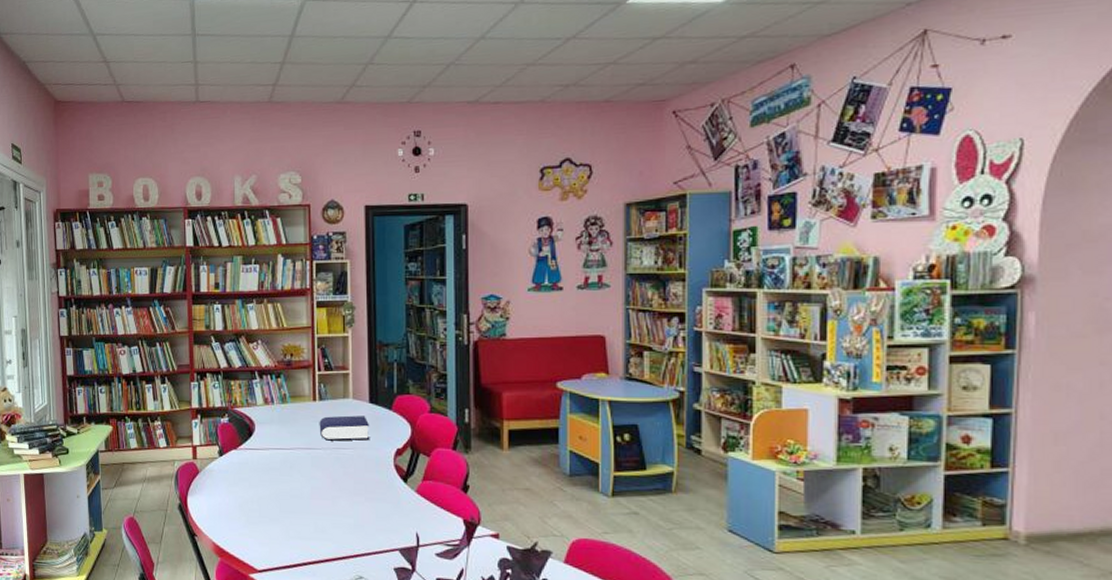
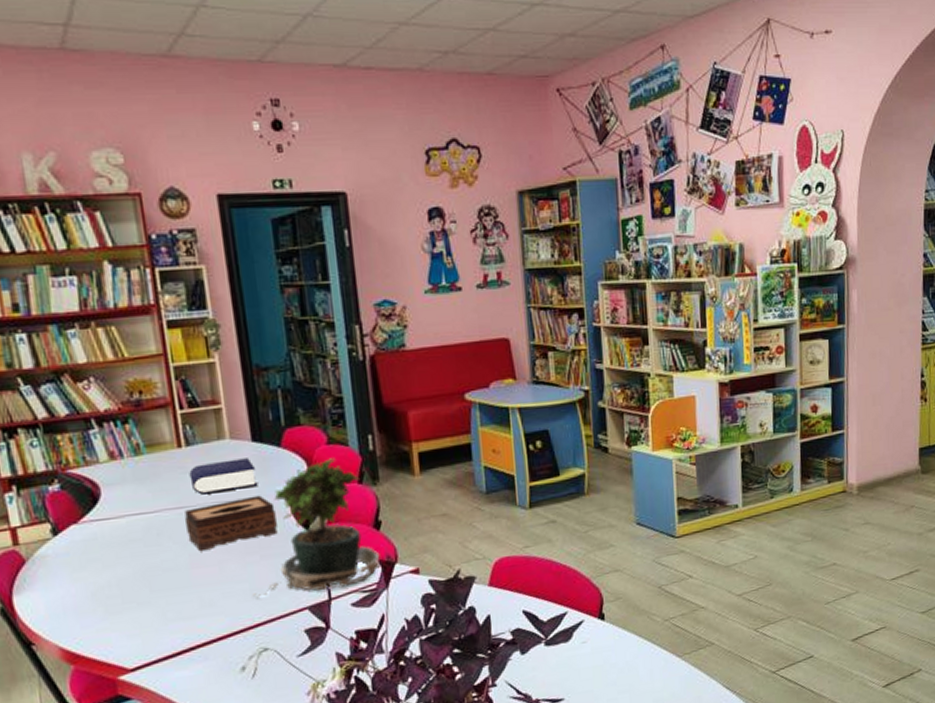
tissue box: none [312,447,381,487] -> present [185,495,278,552]
potted plant: none [355,425,465,538] -> present [252,458,380,598]

